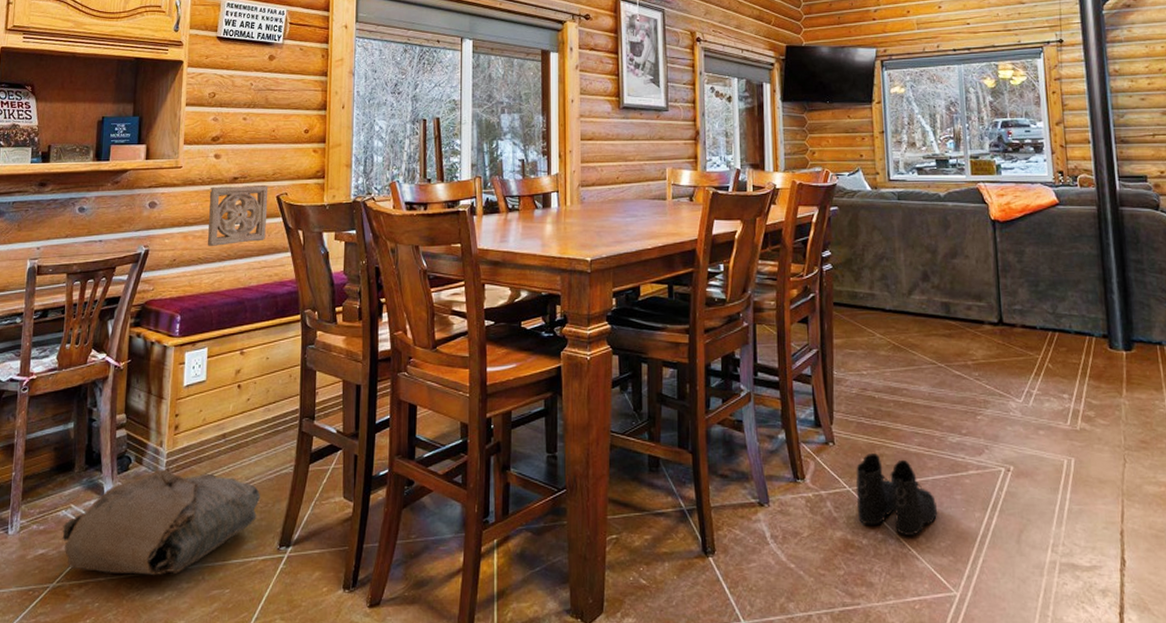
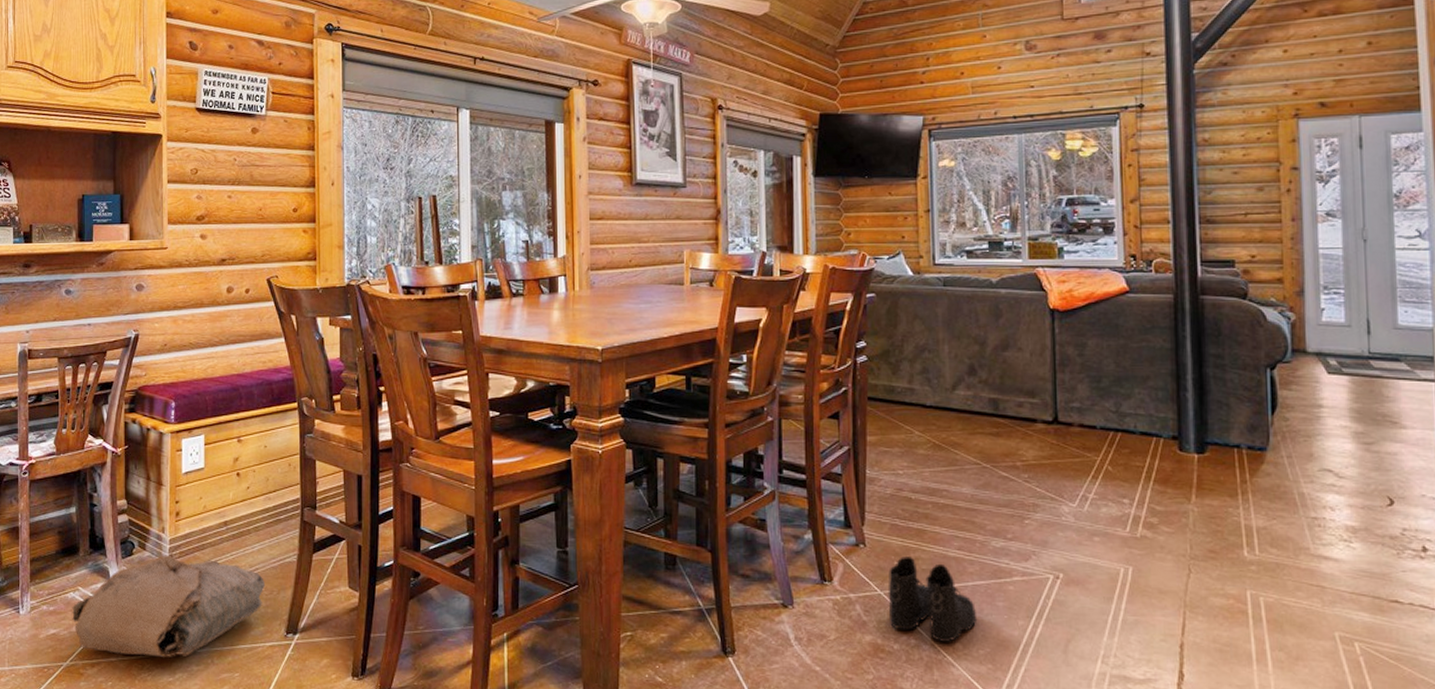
wall ornament: present [207,184,269,246] -> none [197,266,258,331]

